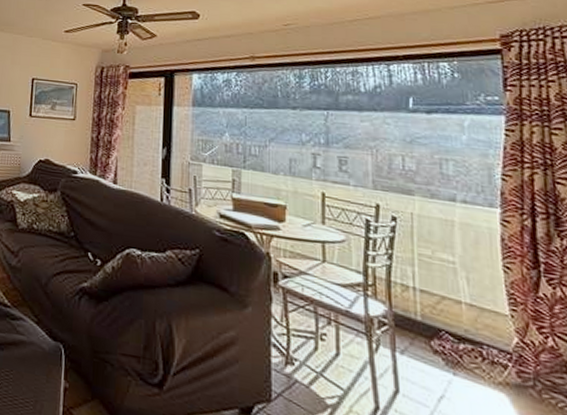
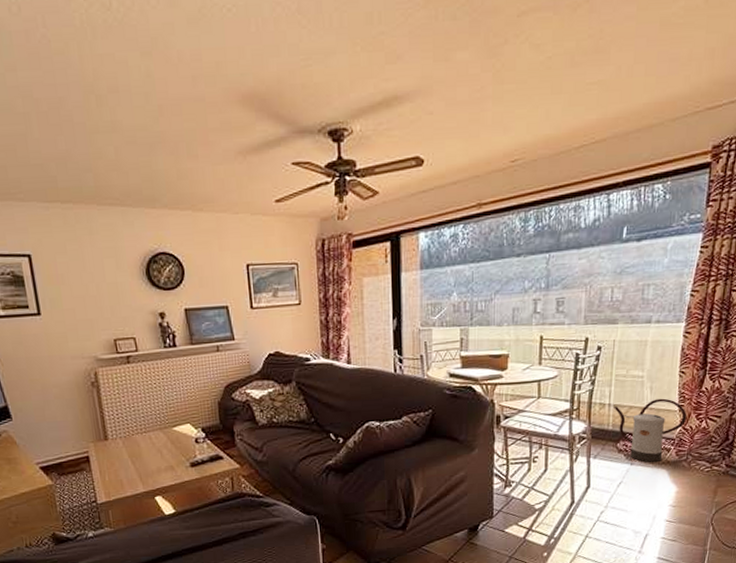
watering can: none [420,292,525,380] -> present [614,398,687,462]

